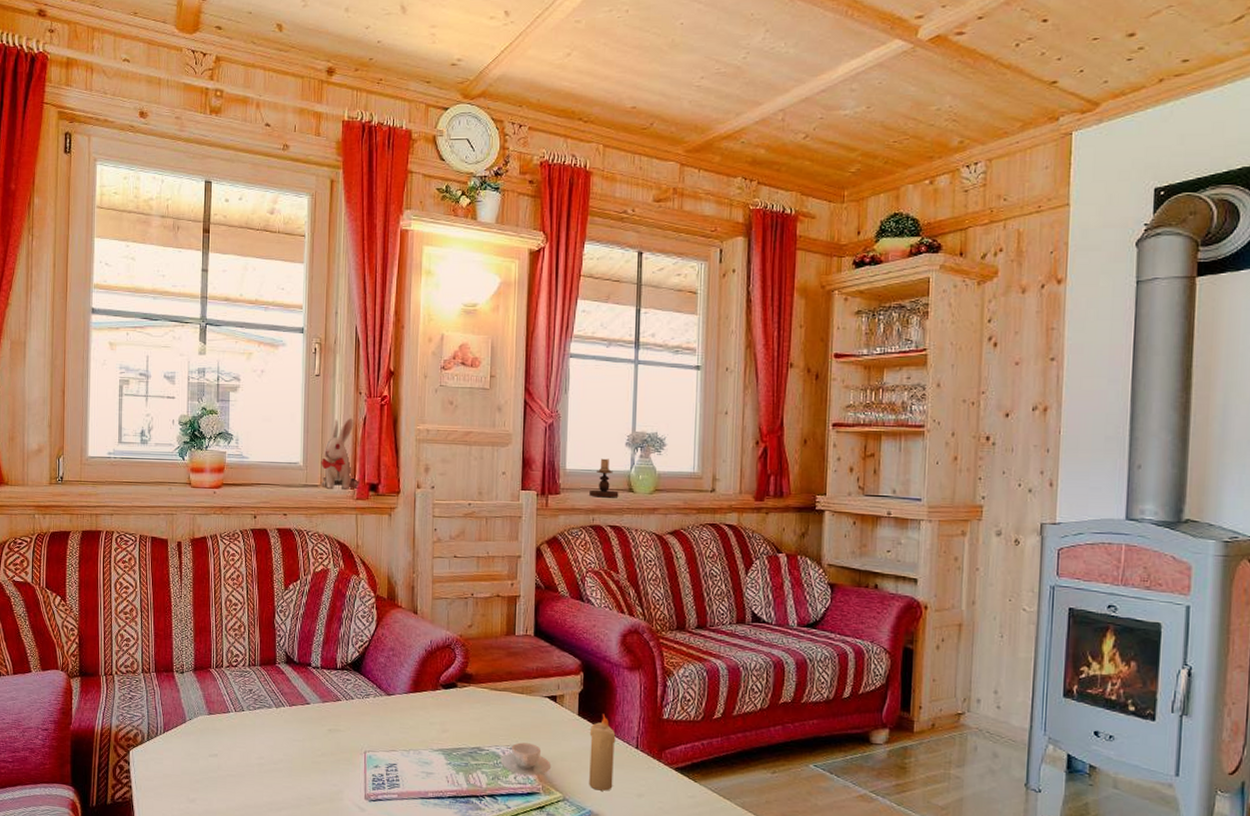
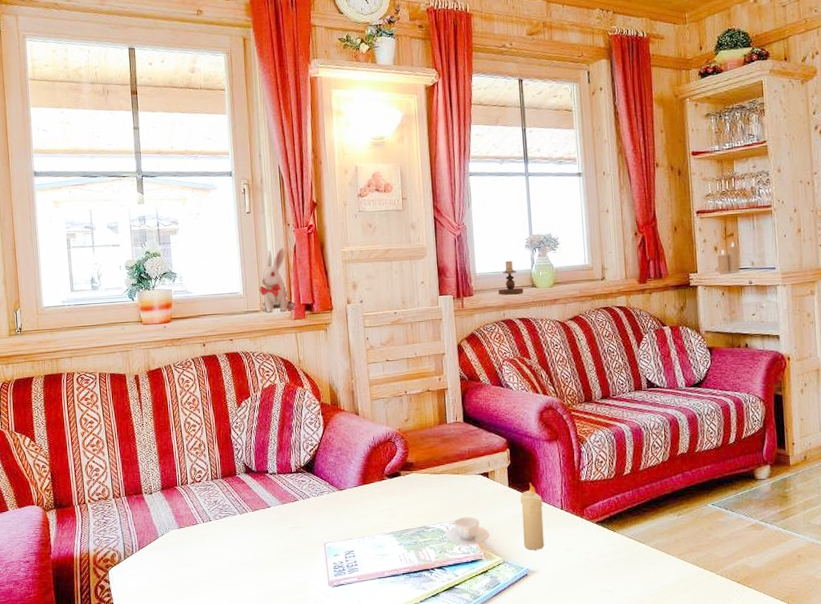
candle: none [851,463,878,501] -> present [717,242,740,274]

